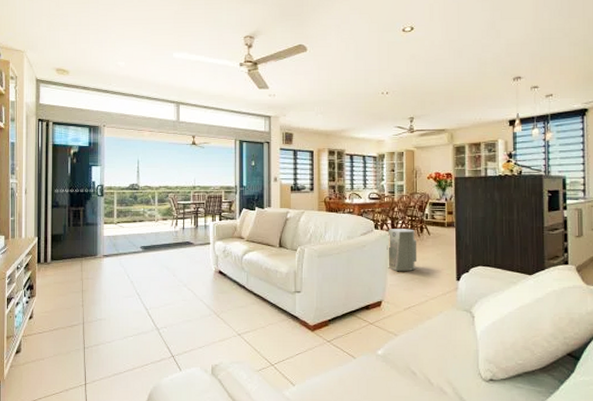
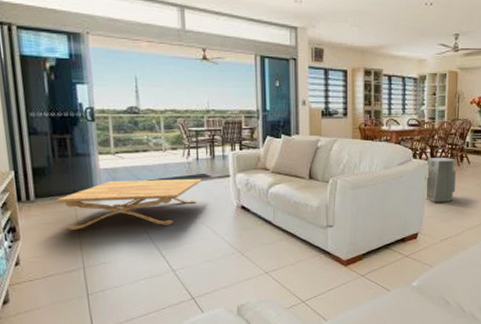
coffee table: none [67,246,186,289] -> present [56,179,202,230]

